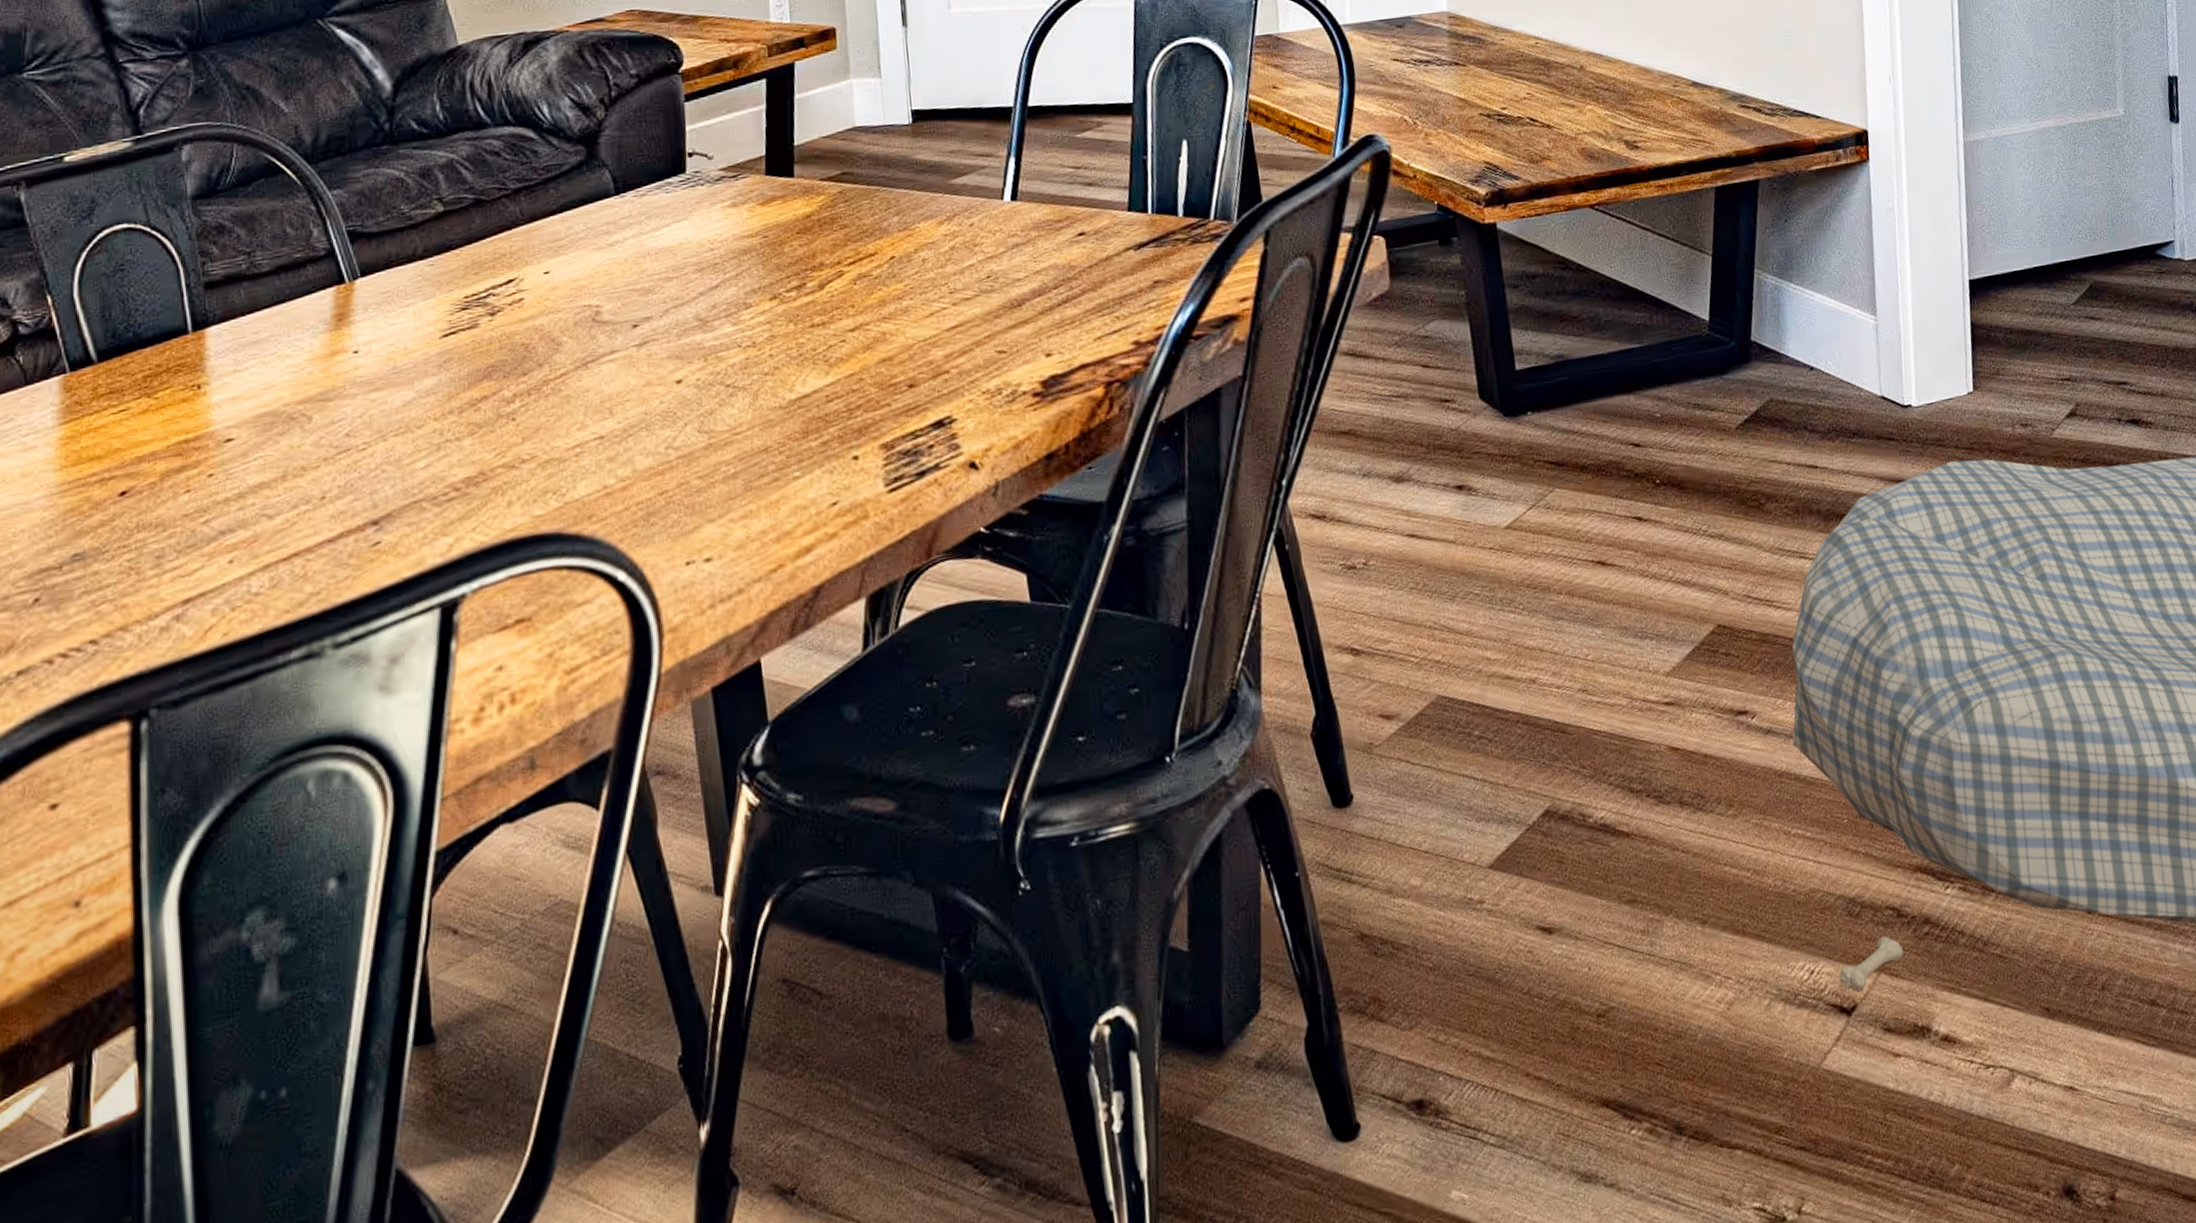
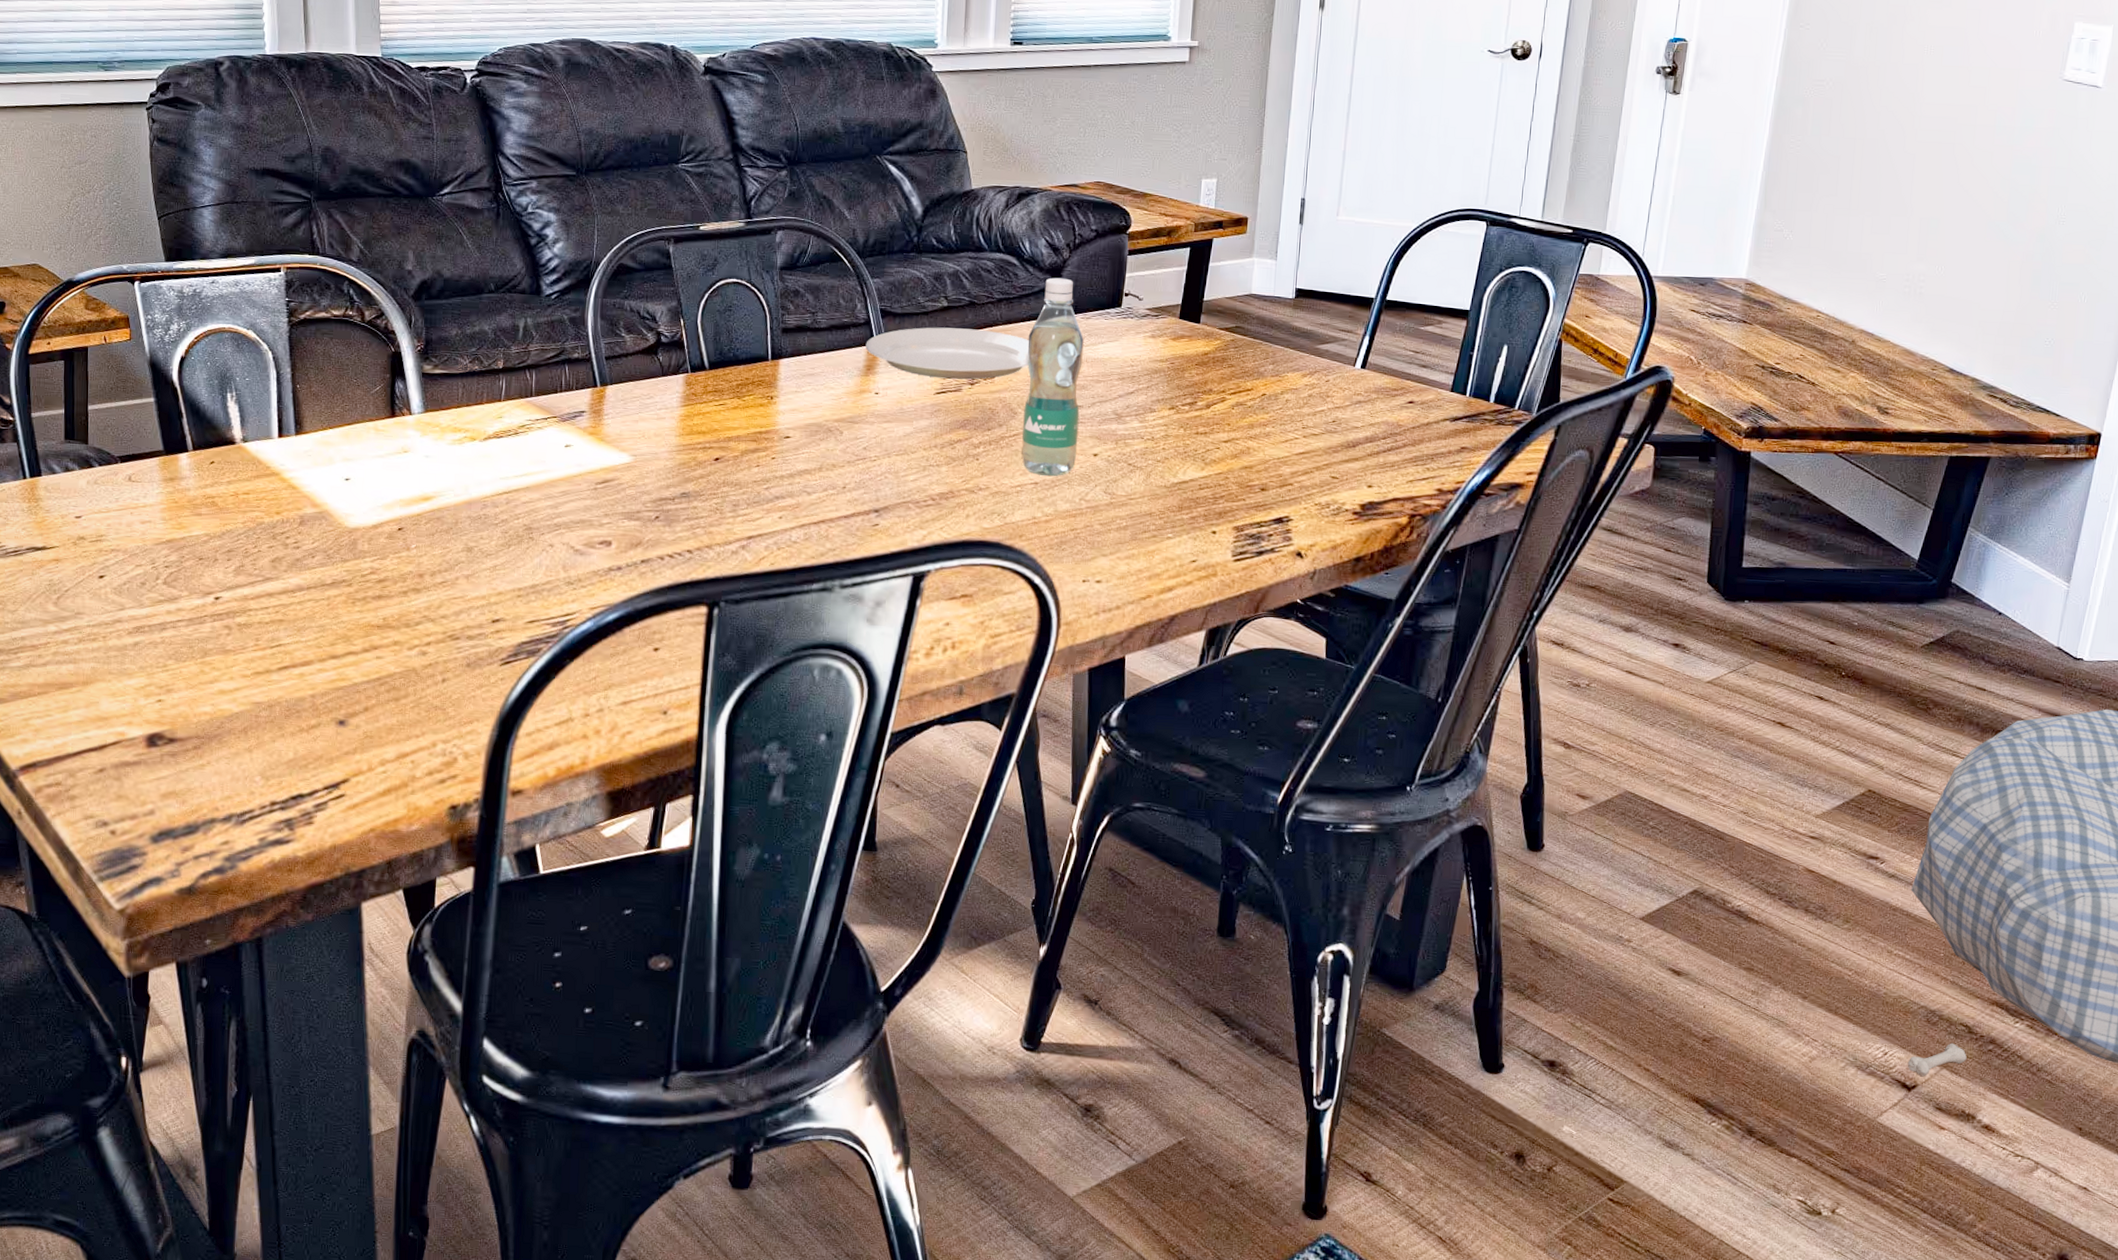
plate: none [331,234,569,315] -> present [865,327,1029,380]
bottle: none [563,146,653,425] -> present [1022,277,1084,477]

